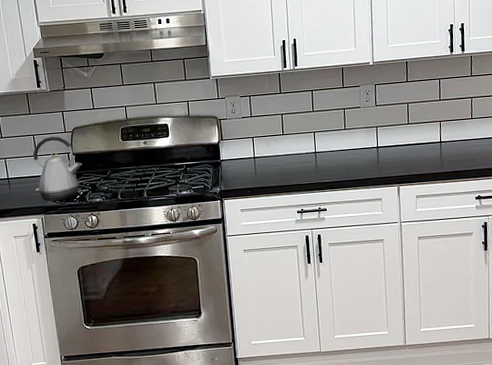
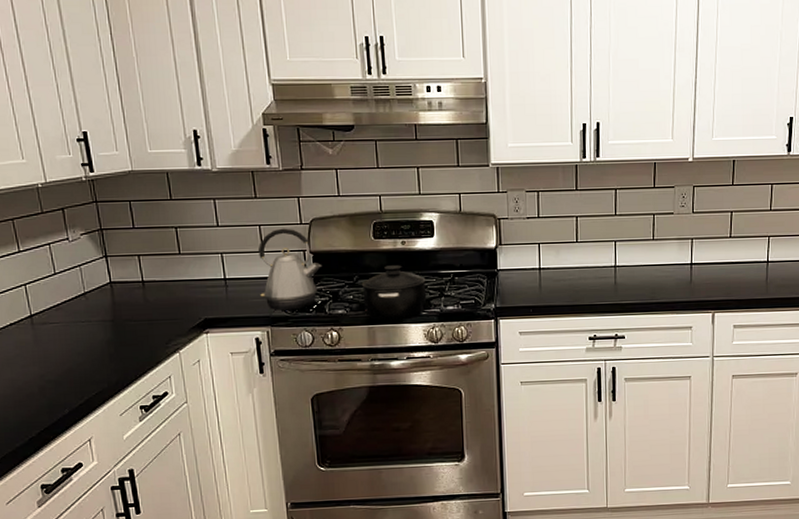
saucepan: none [113,160,166,206] -> present [361,265,427,321]

